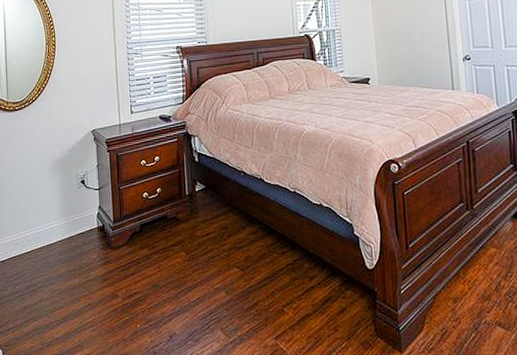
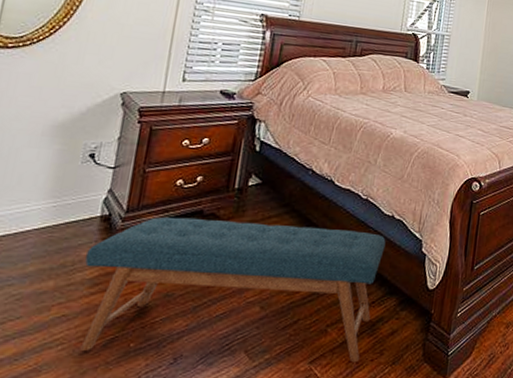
bench: none [94,221,320,338] -> present [80,217,386,363]

